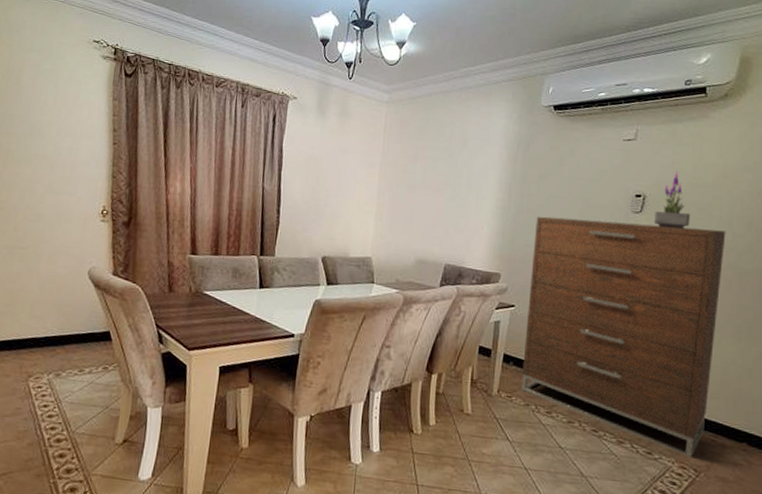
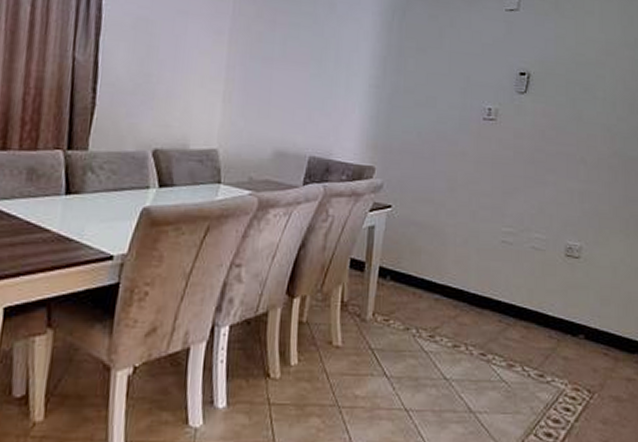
dresser: present [521,216,726,458] -> none [400,97,610,377]
potted plant: present [653,170,690,229] -> none [538,46,575,112]

